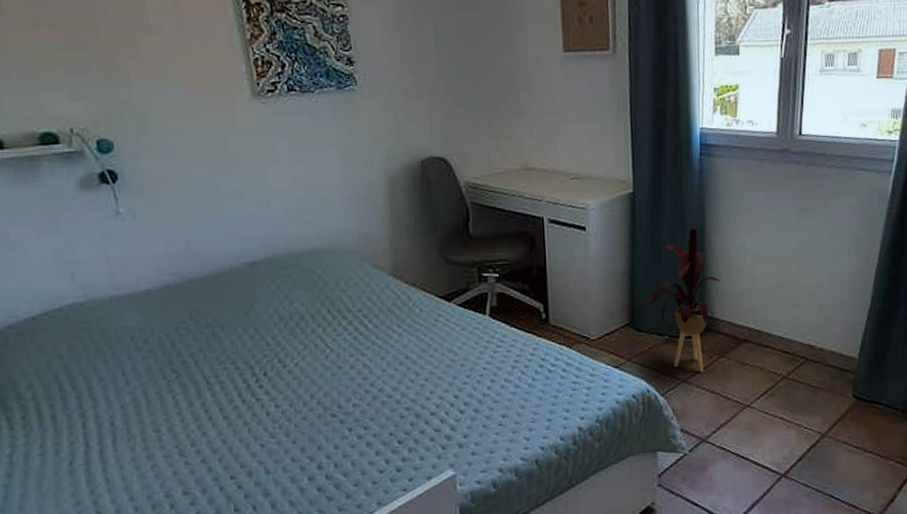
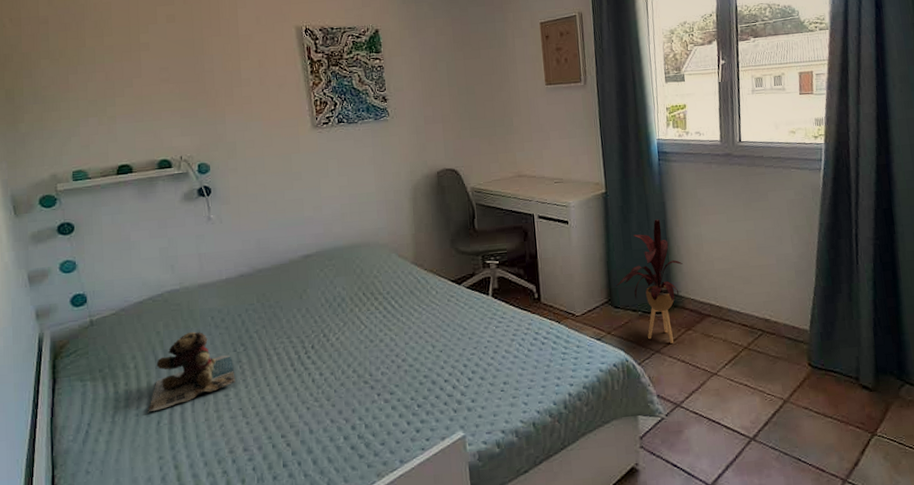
teddy bear: none [55,355,168,451] -> present [148,331,236,413]

